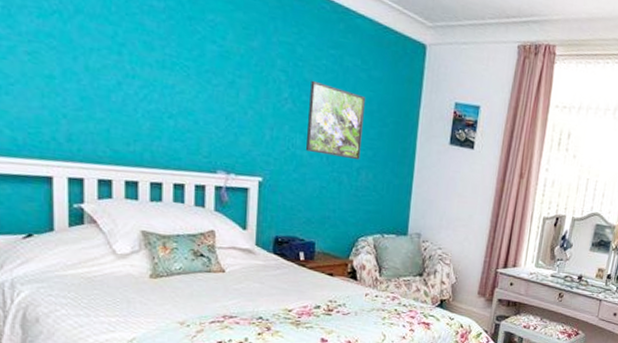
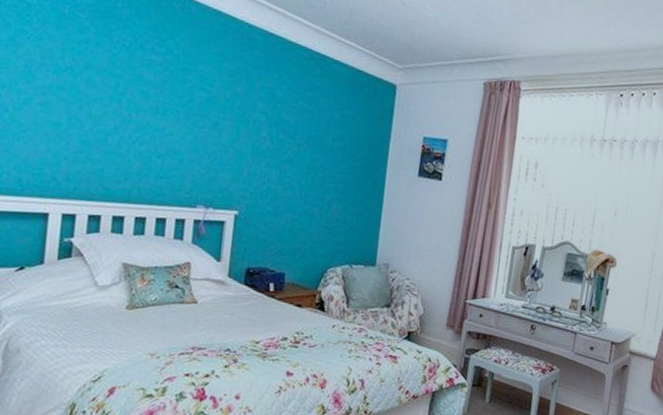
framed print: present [306,80,365,160] -> none [281,120,338,193]

